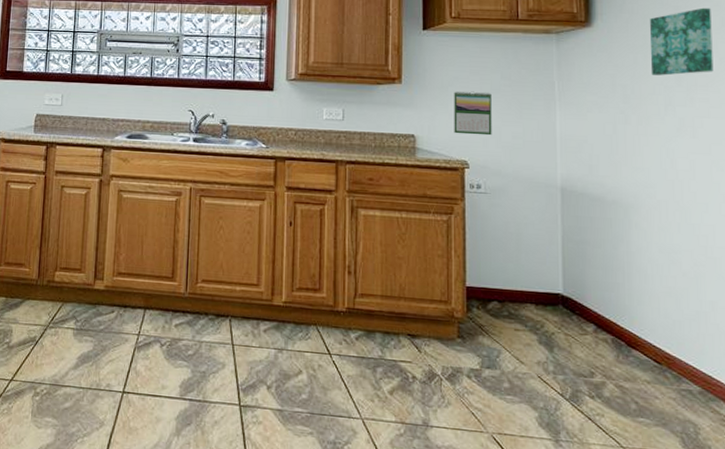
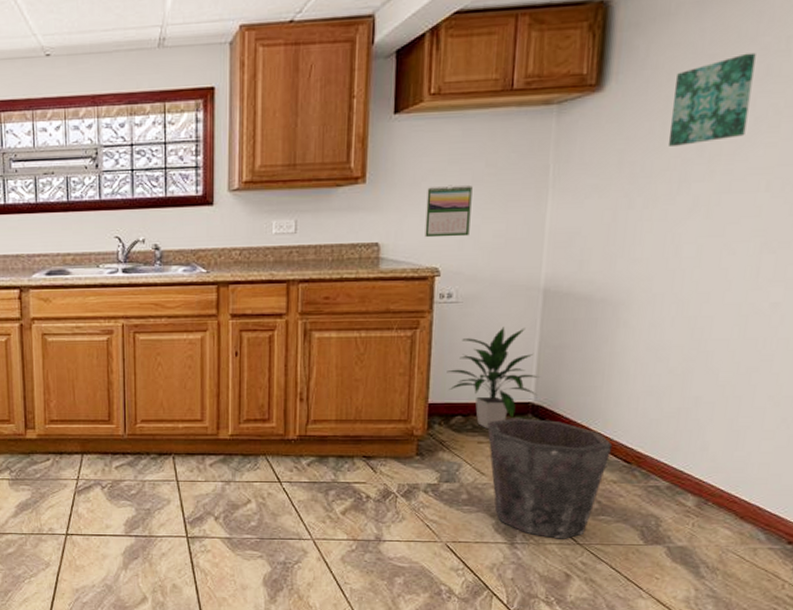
indoor plant: none [481,219,566,316] -> present [446,326,540,429]
waste bin: none [522,307,642,441] -> present [487,418,613,539]

